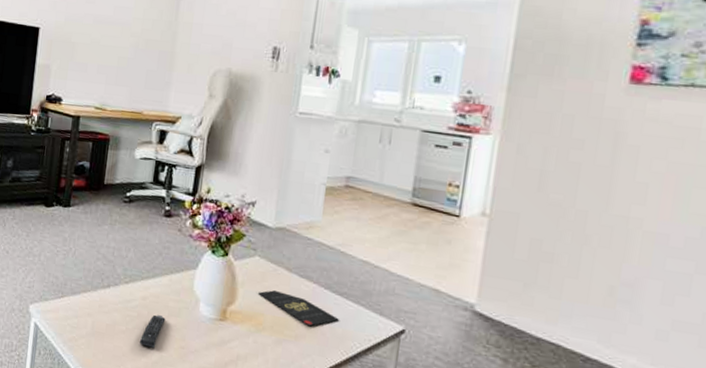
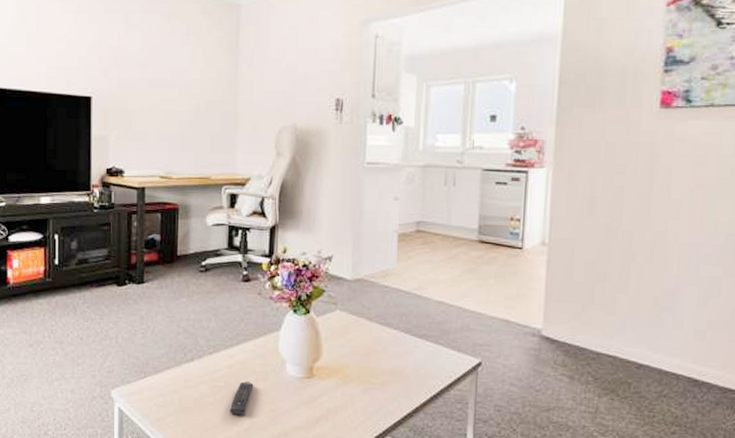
playing card: present [258,290,339,326] -> none [342,341,420,371]

